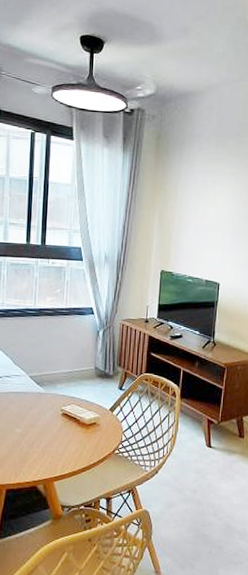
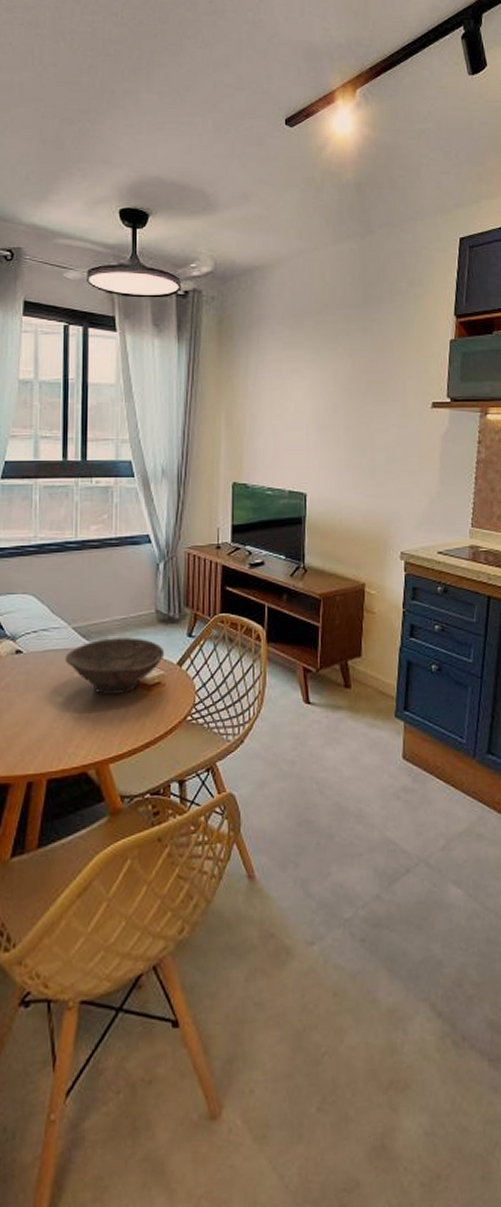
bowl: none [22,386,101,429] -> present [64,637,165,694]

